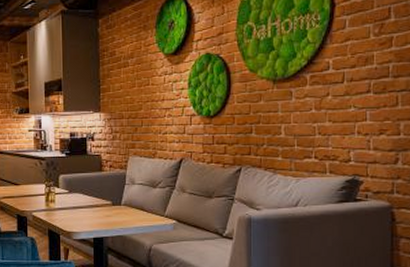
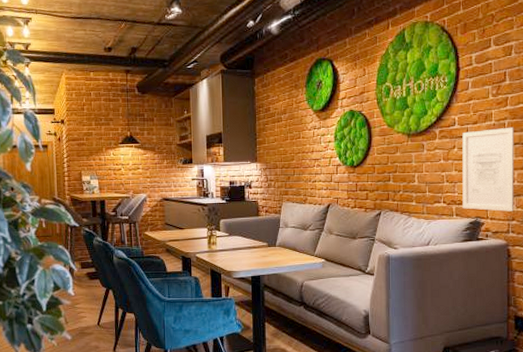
wall art: none [337,71,401,168] -> present [462,127,515,211]

